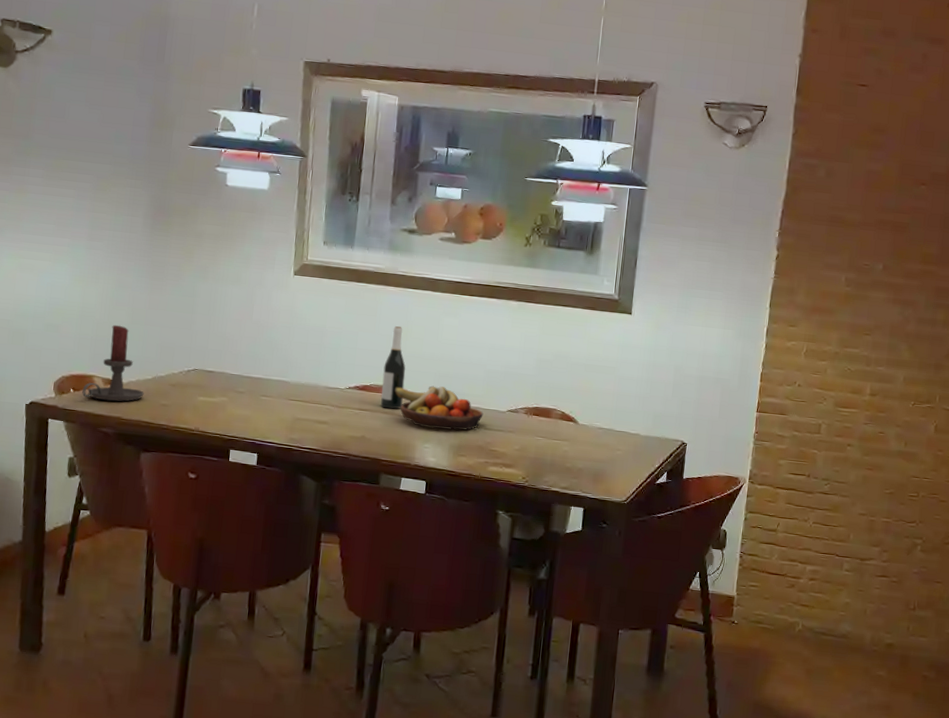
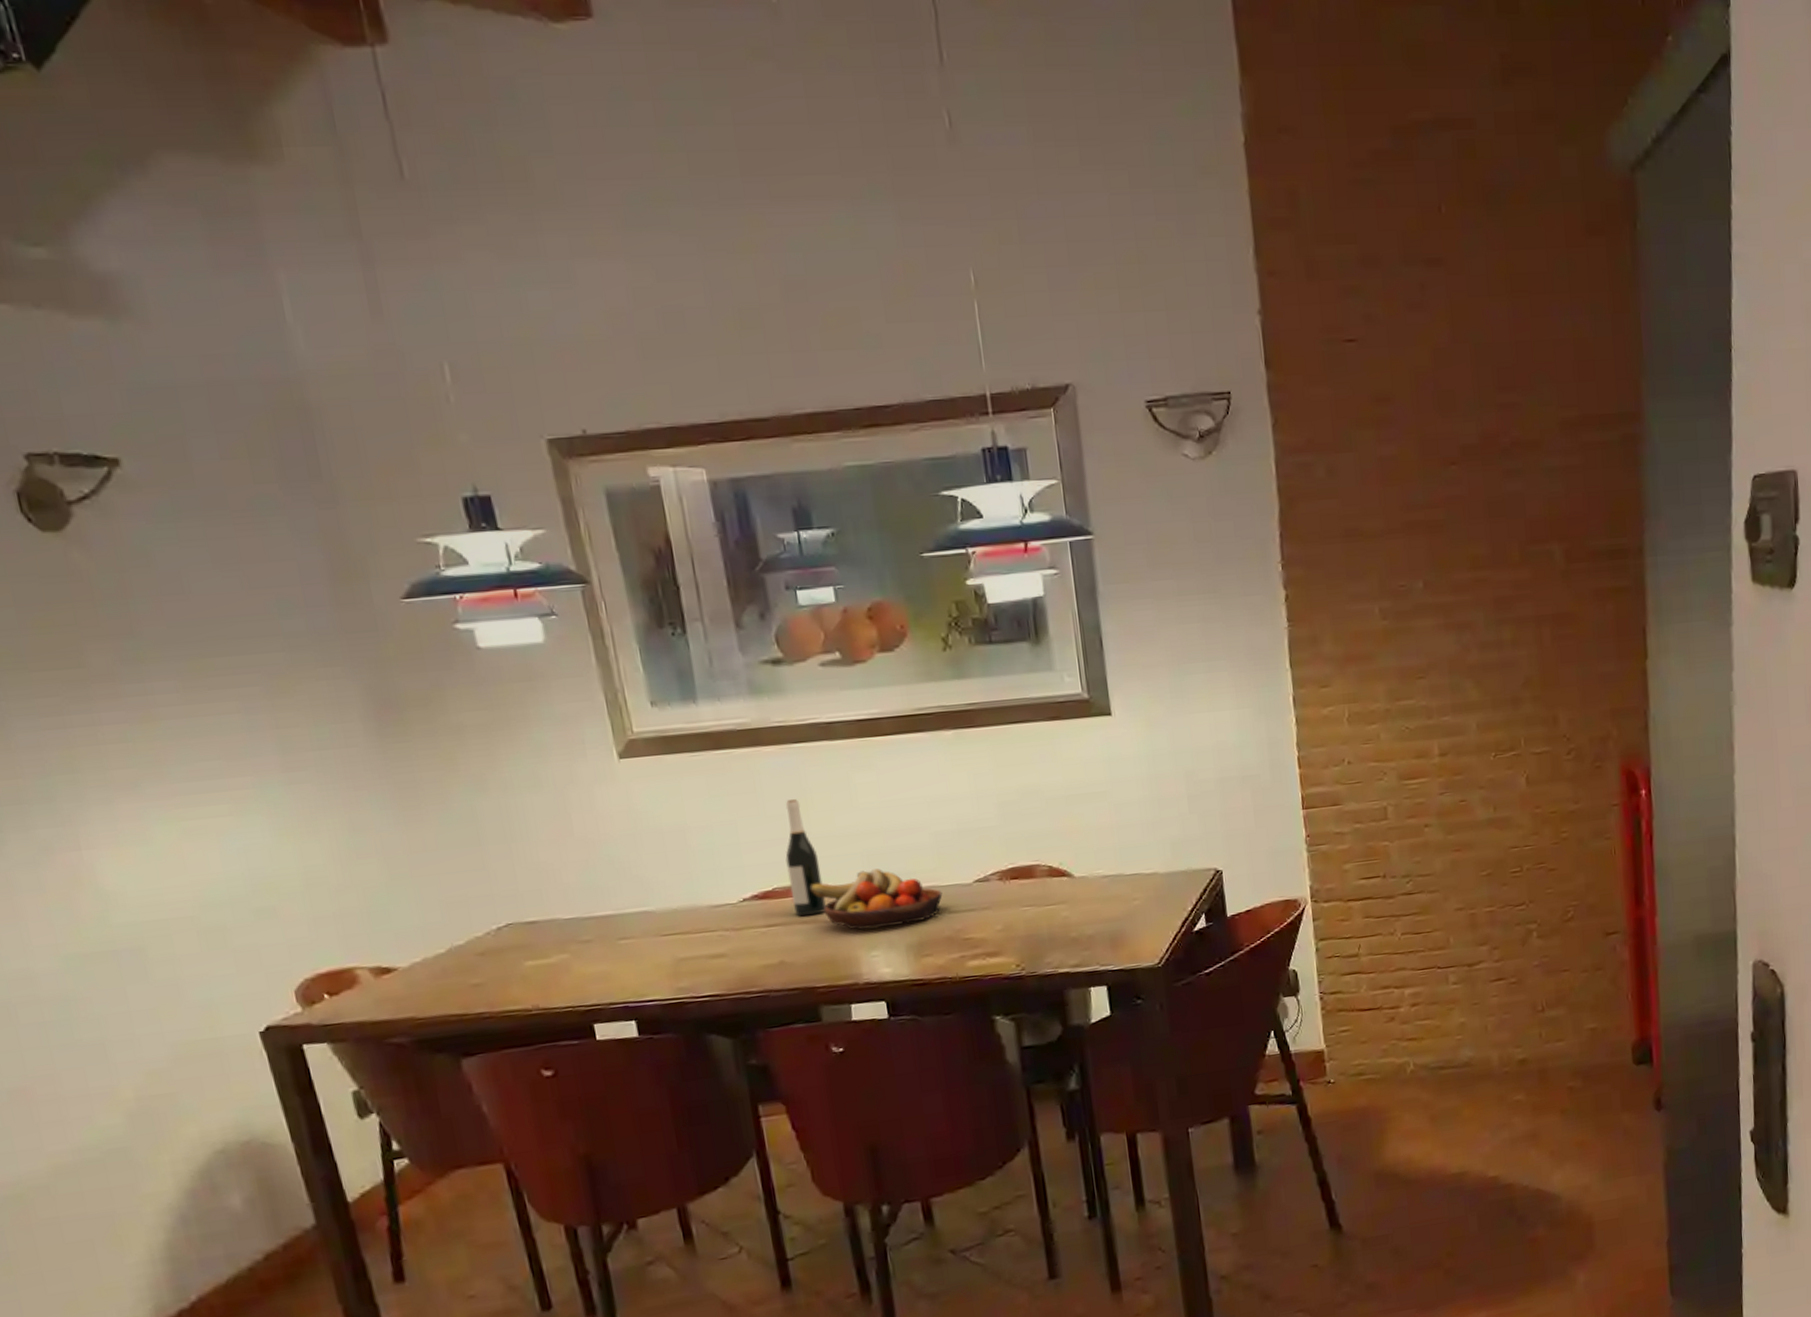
candle holder: present [82,324,144,402] -> none [342,886,441,1001]

